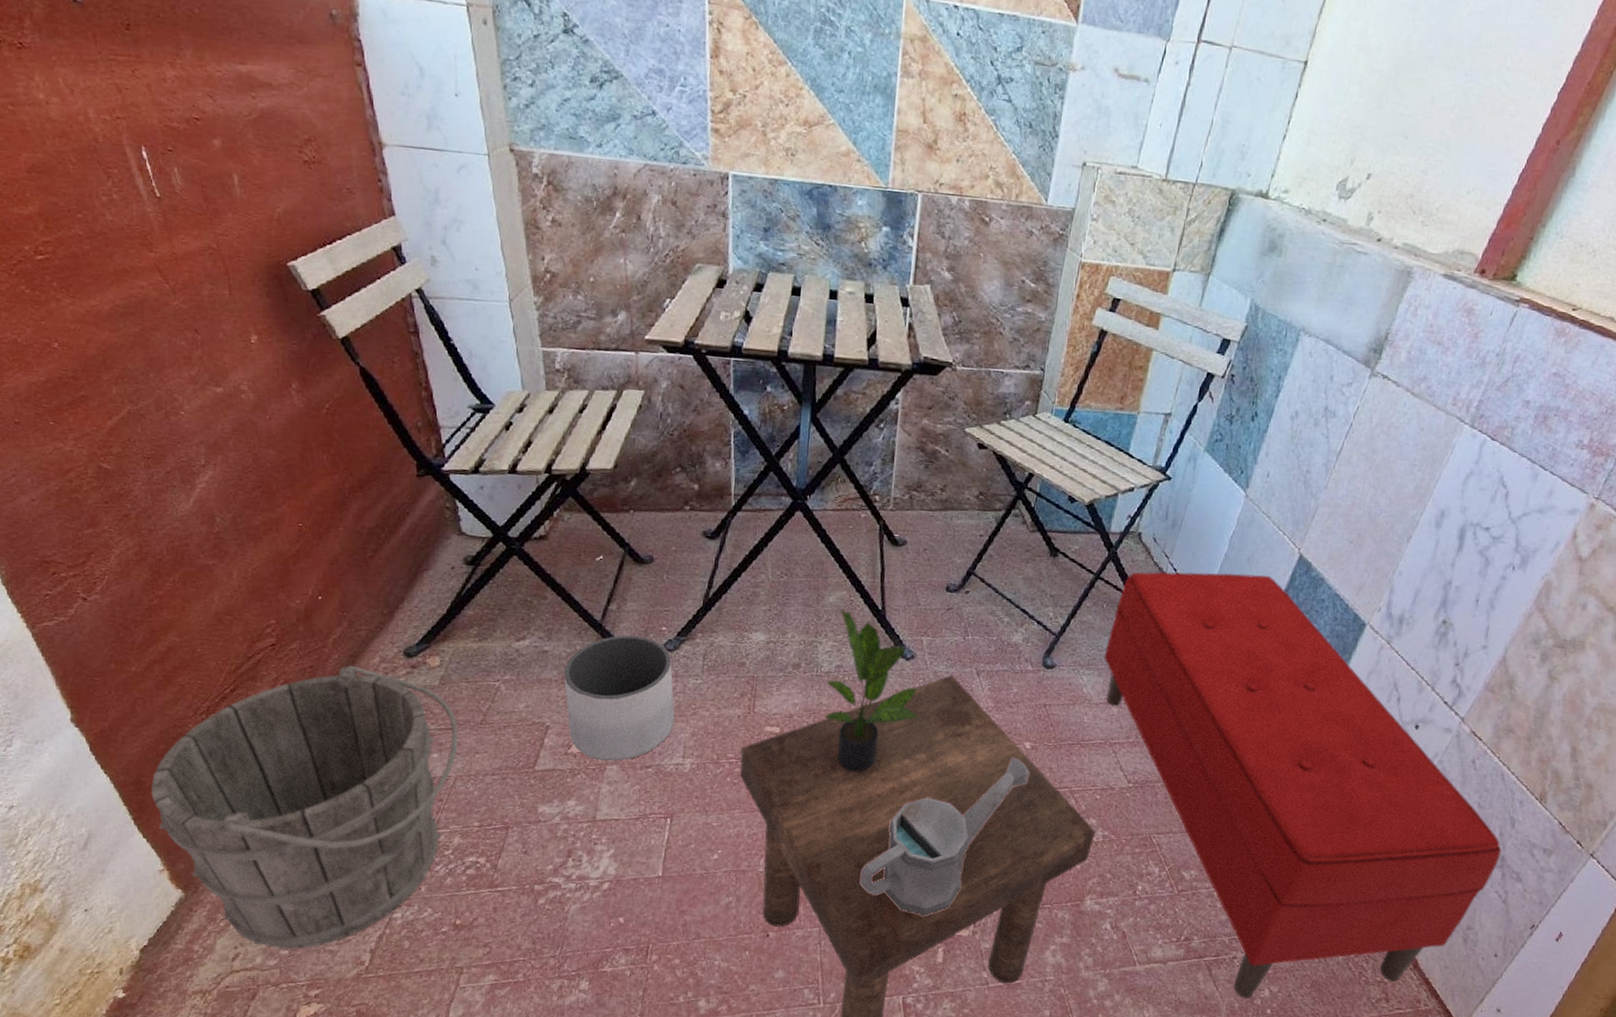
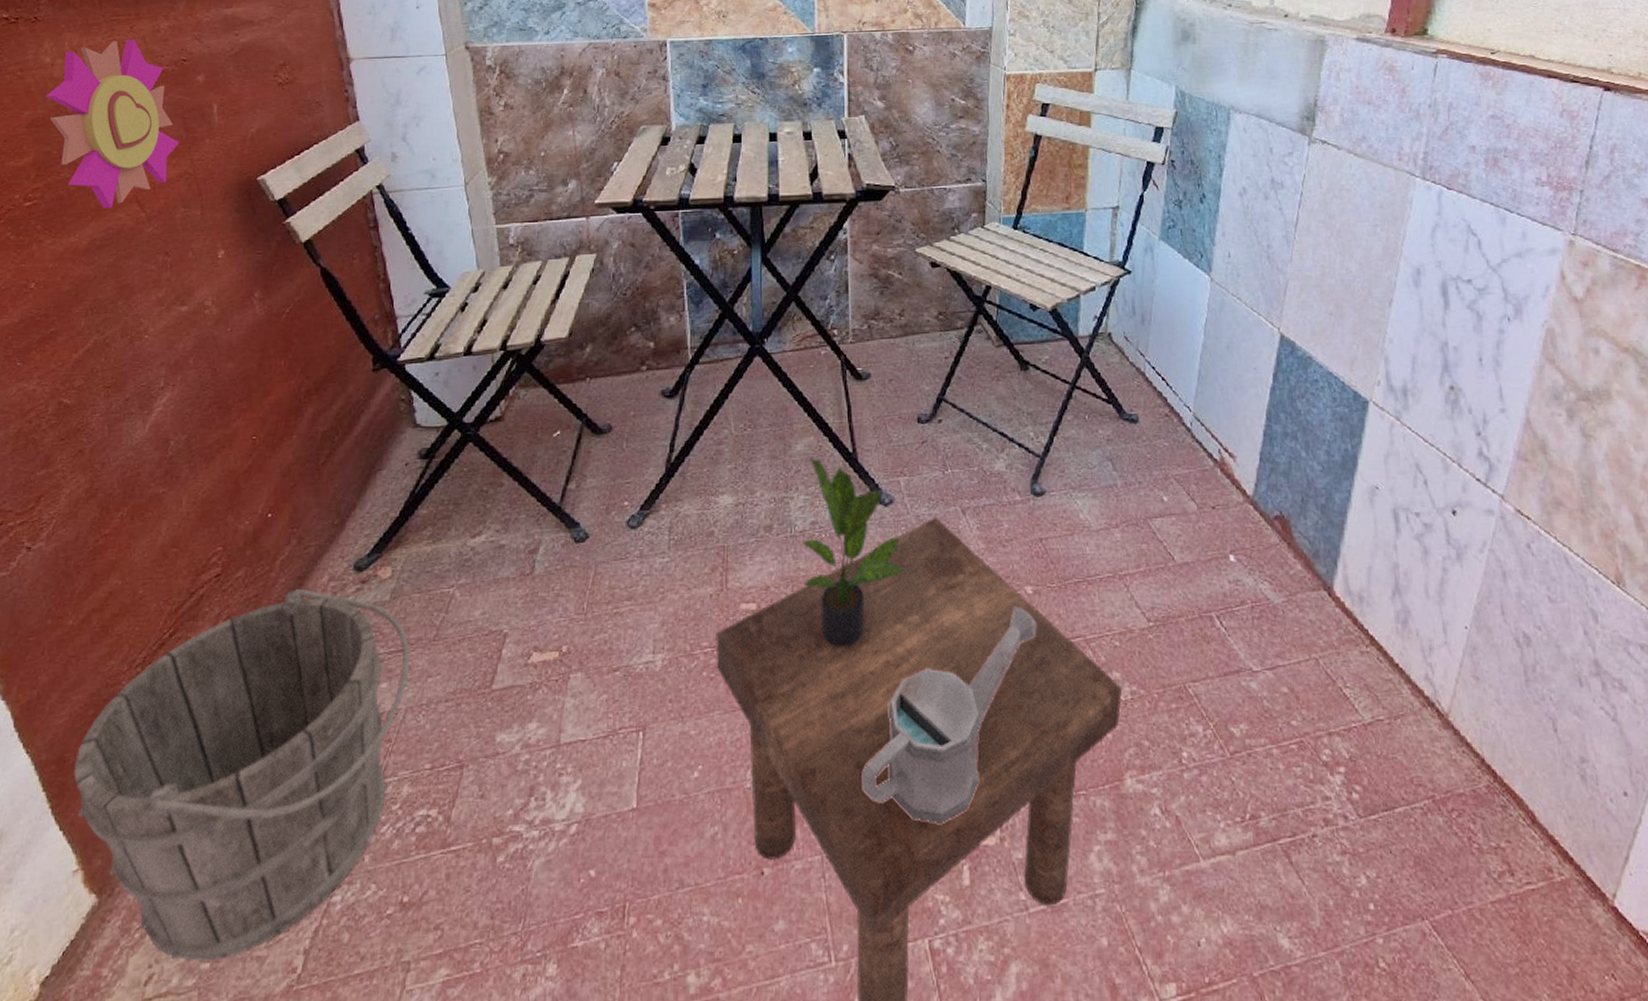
wall ornament: none [44,84,200,275] -> present [45,40,180,209]
planter: present [564,635,675,762] -> none [522,516,642,668]
bench: present [1103,572,1502,999] -> none [1095,361,1594,893]

